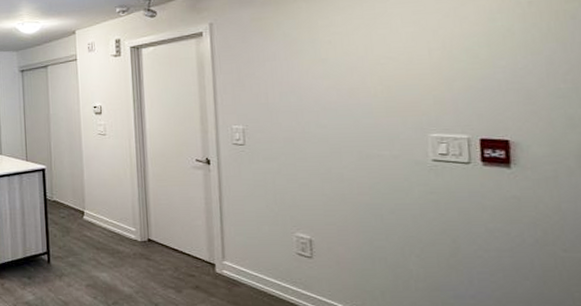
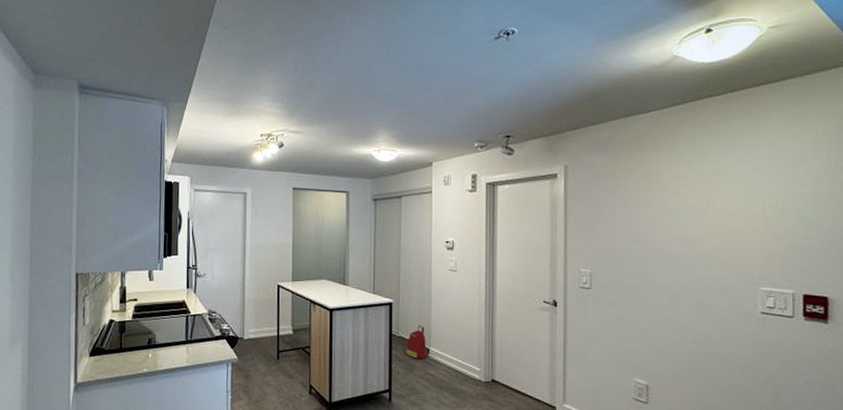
backpack: none [61,189,81,222] -> present [406,325,426,359]

